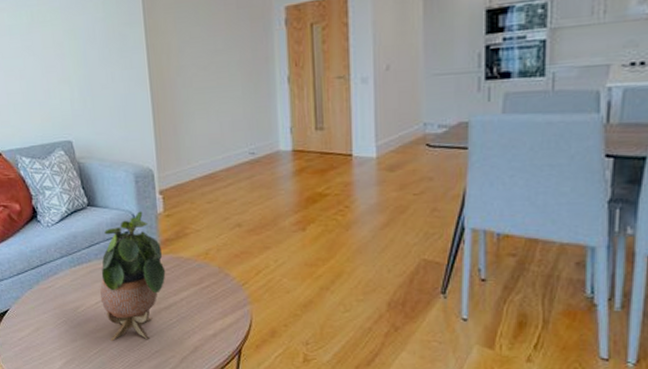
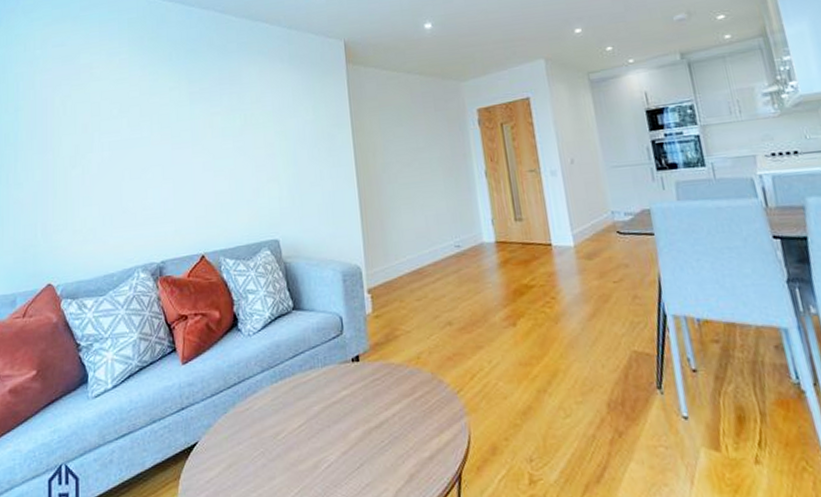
potted plant: present [100,211,166,341] -> none [303,313,376,475]

